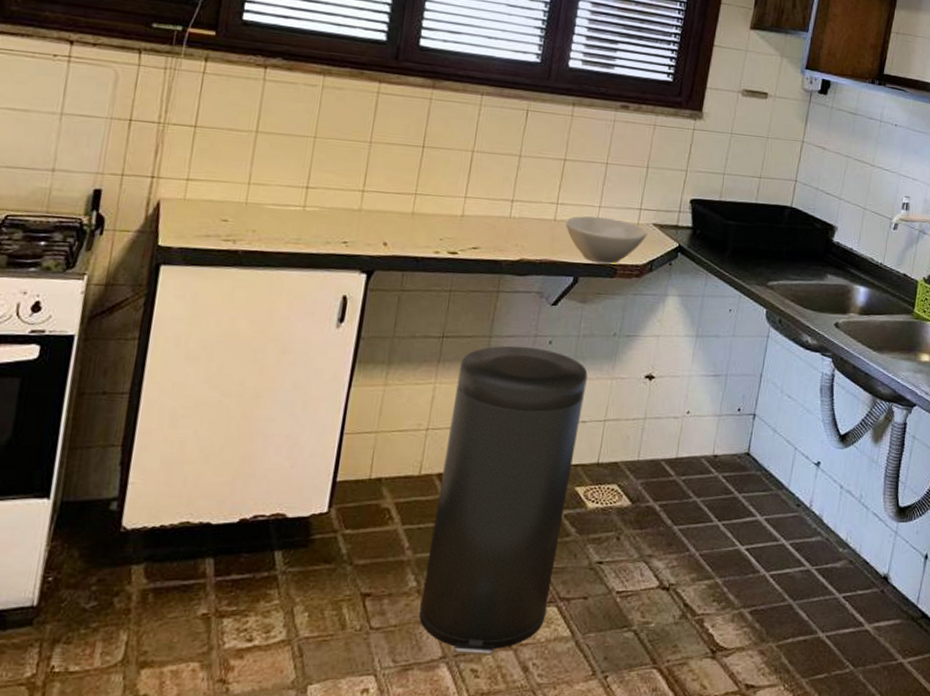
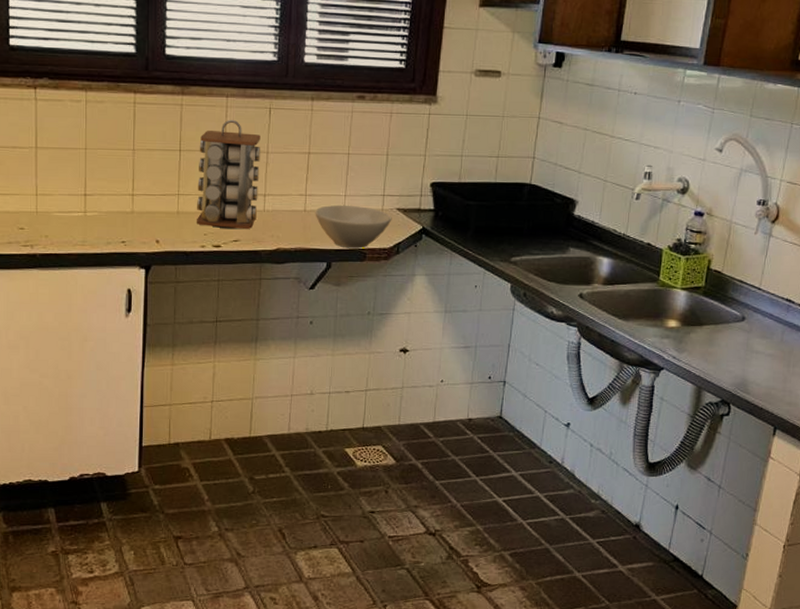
pedal bin: present [419,345,588,656] -> none [223,327,347,587]
spice rack: none [433,118,514,236] -> present [197,119,261,229]

